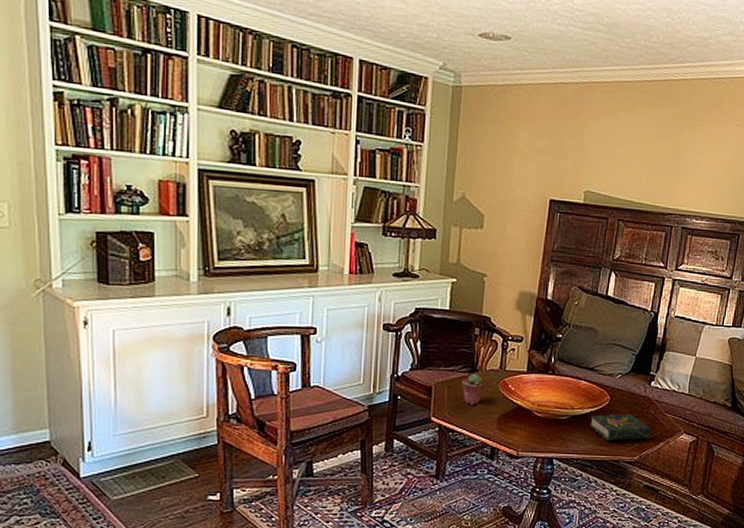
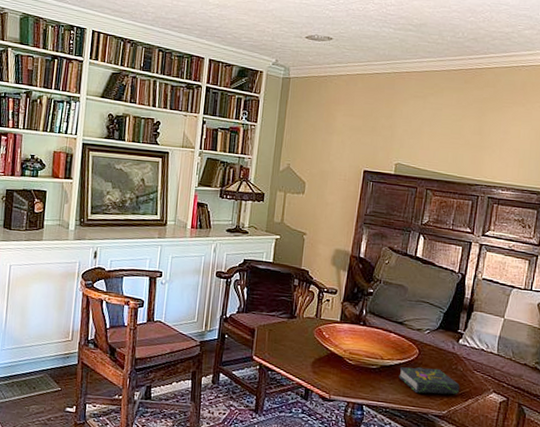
potted succulent: present [461,373,485,405] -> none [280,319,302,348]

